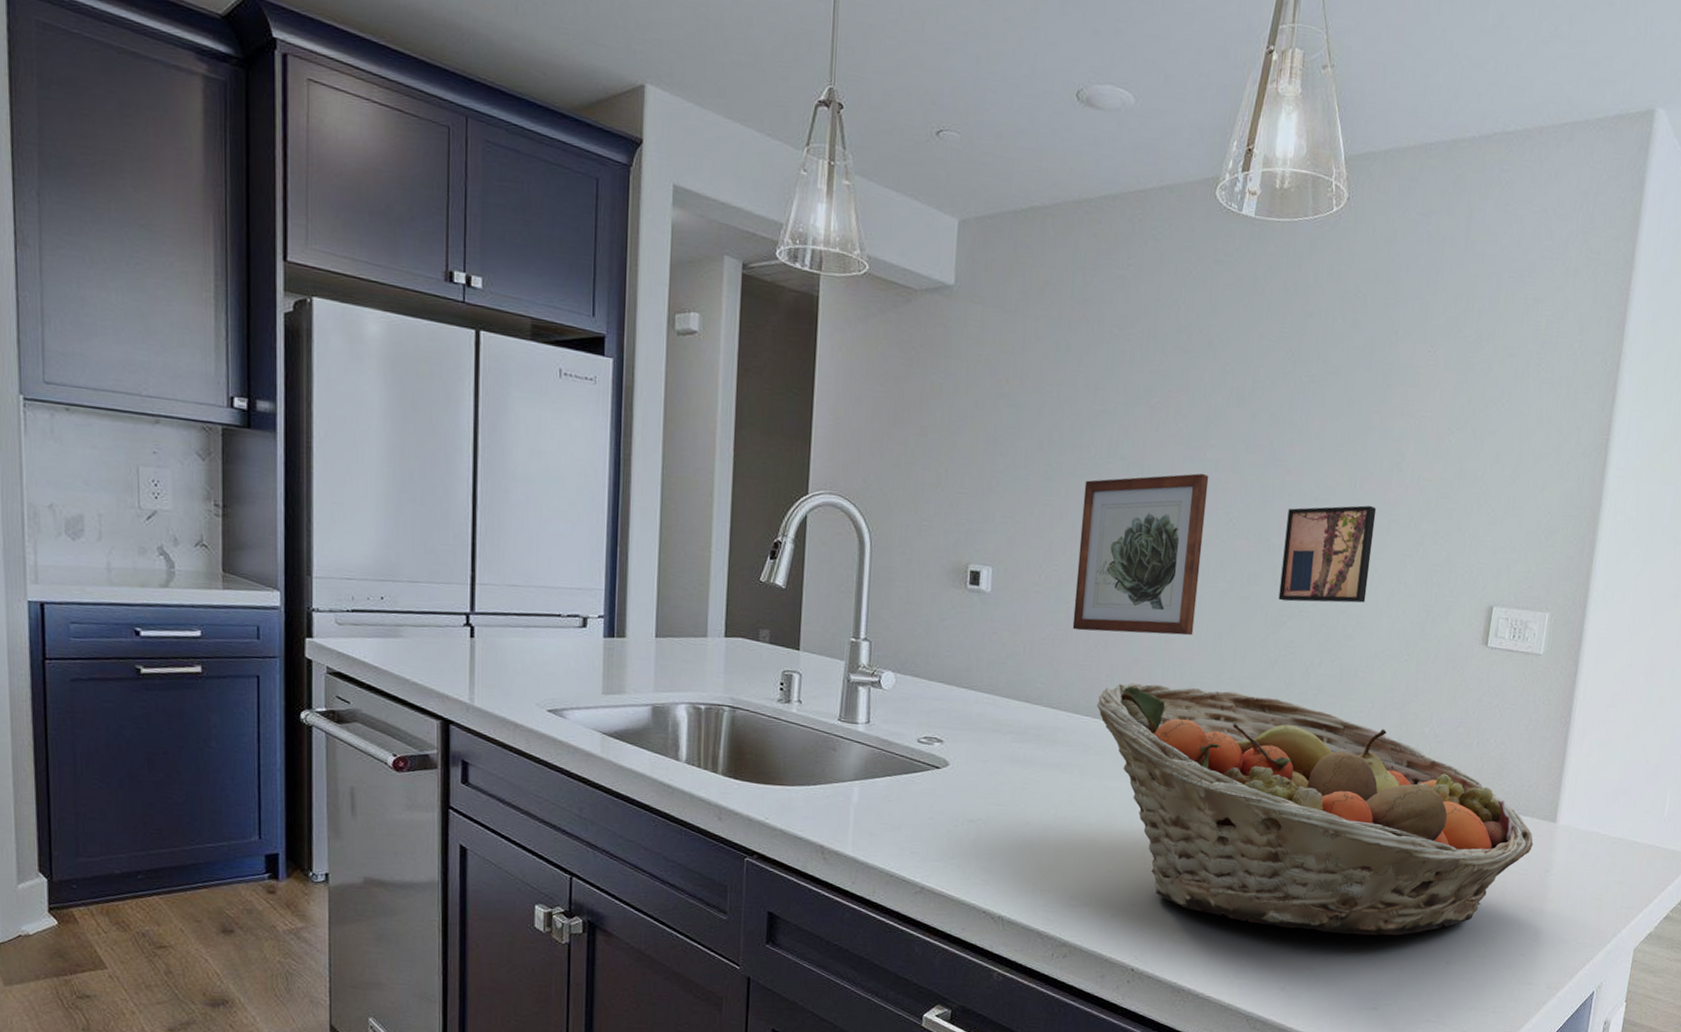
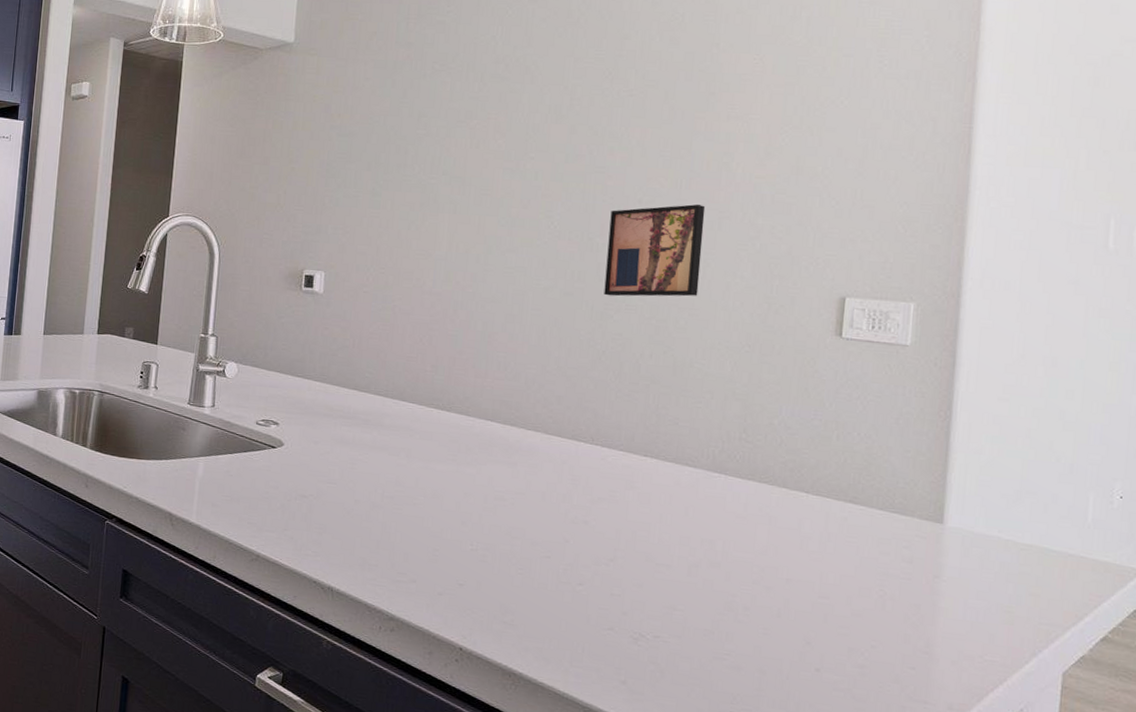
wall art: present [1072,473,1209,636] -> none [398,182,529,329]
fruit basket: present [1096,683,1533,936] -> none [422,373,916,636]

